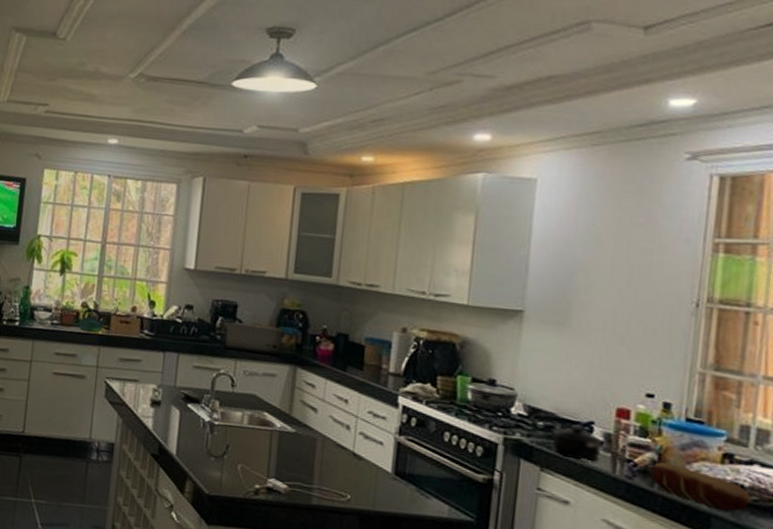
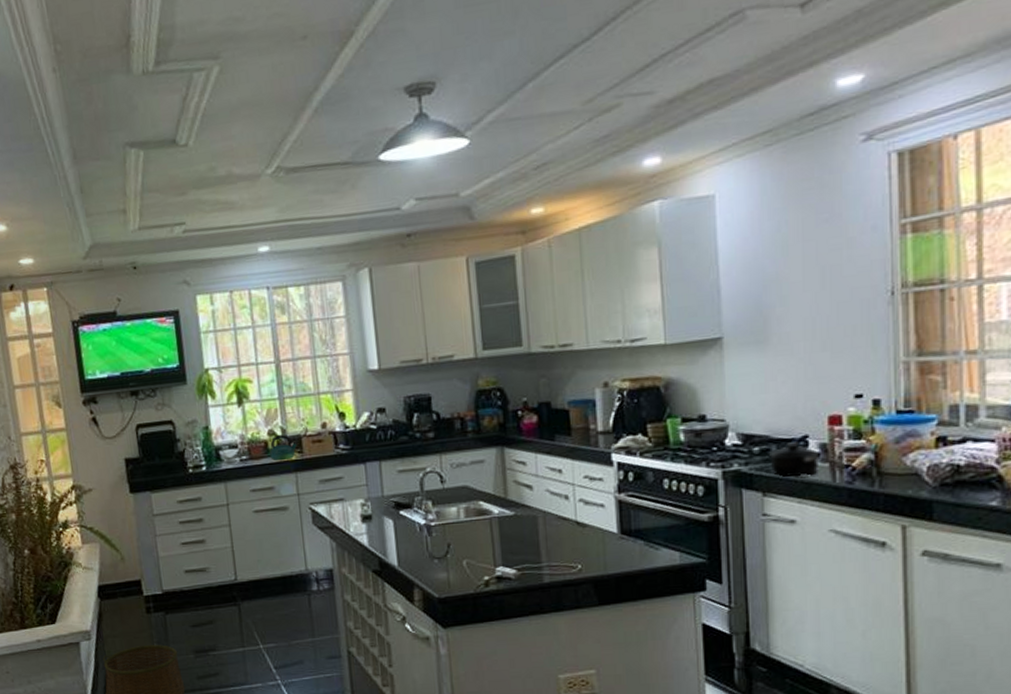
toaster: present [222,320,283,357] -> none [421,410,484,446]
bread loaf: present [650,462,751,512] -> none [870,459,968,494]

